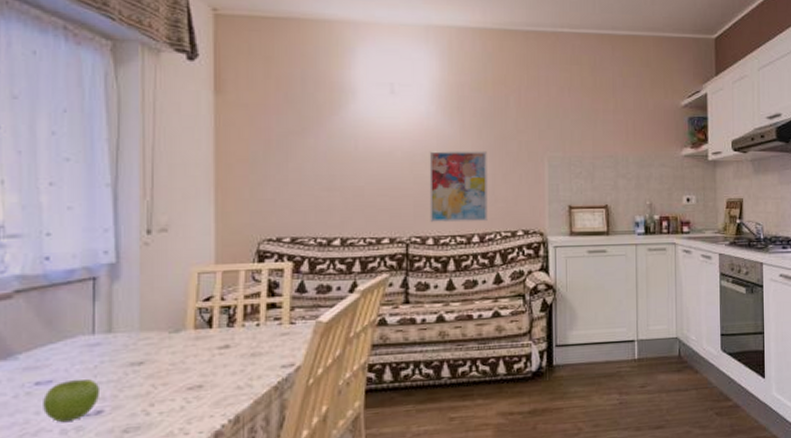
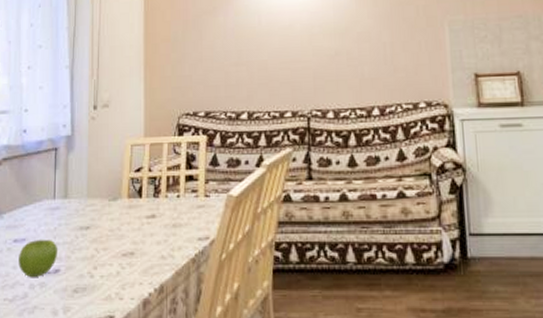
wall art: present [429,151,488,223] -> none [326,19,387,96]

